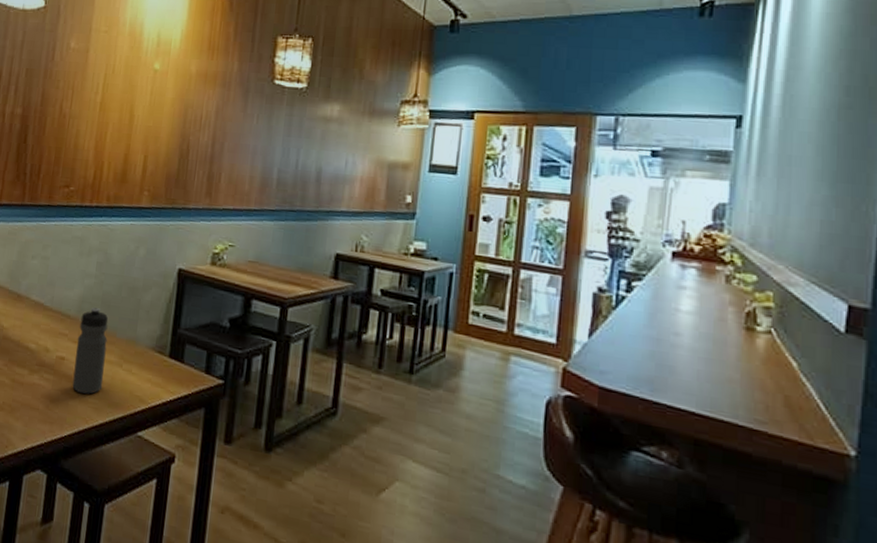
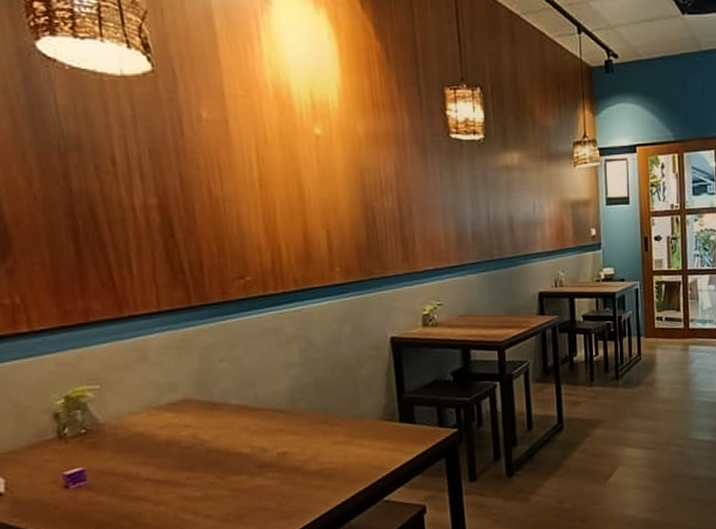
water bottle: present [72,307,109,395] -> none [295,395,337,481]

